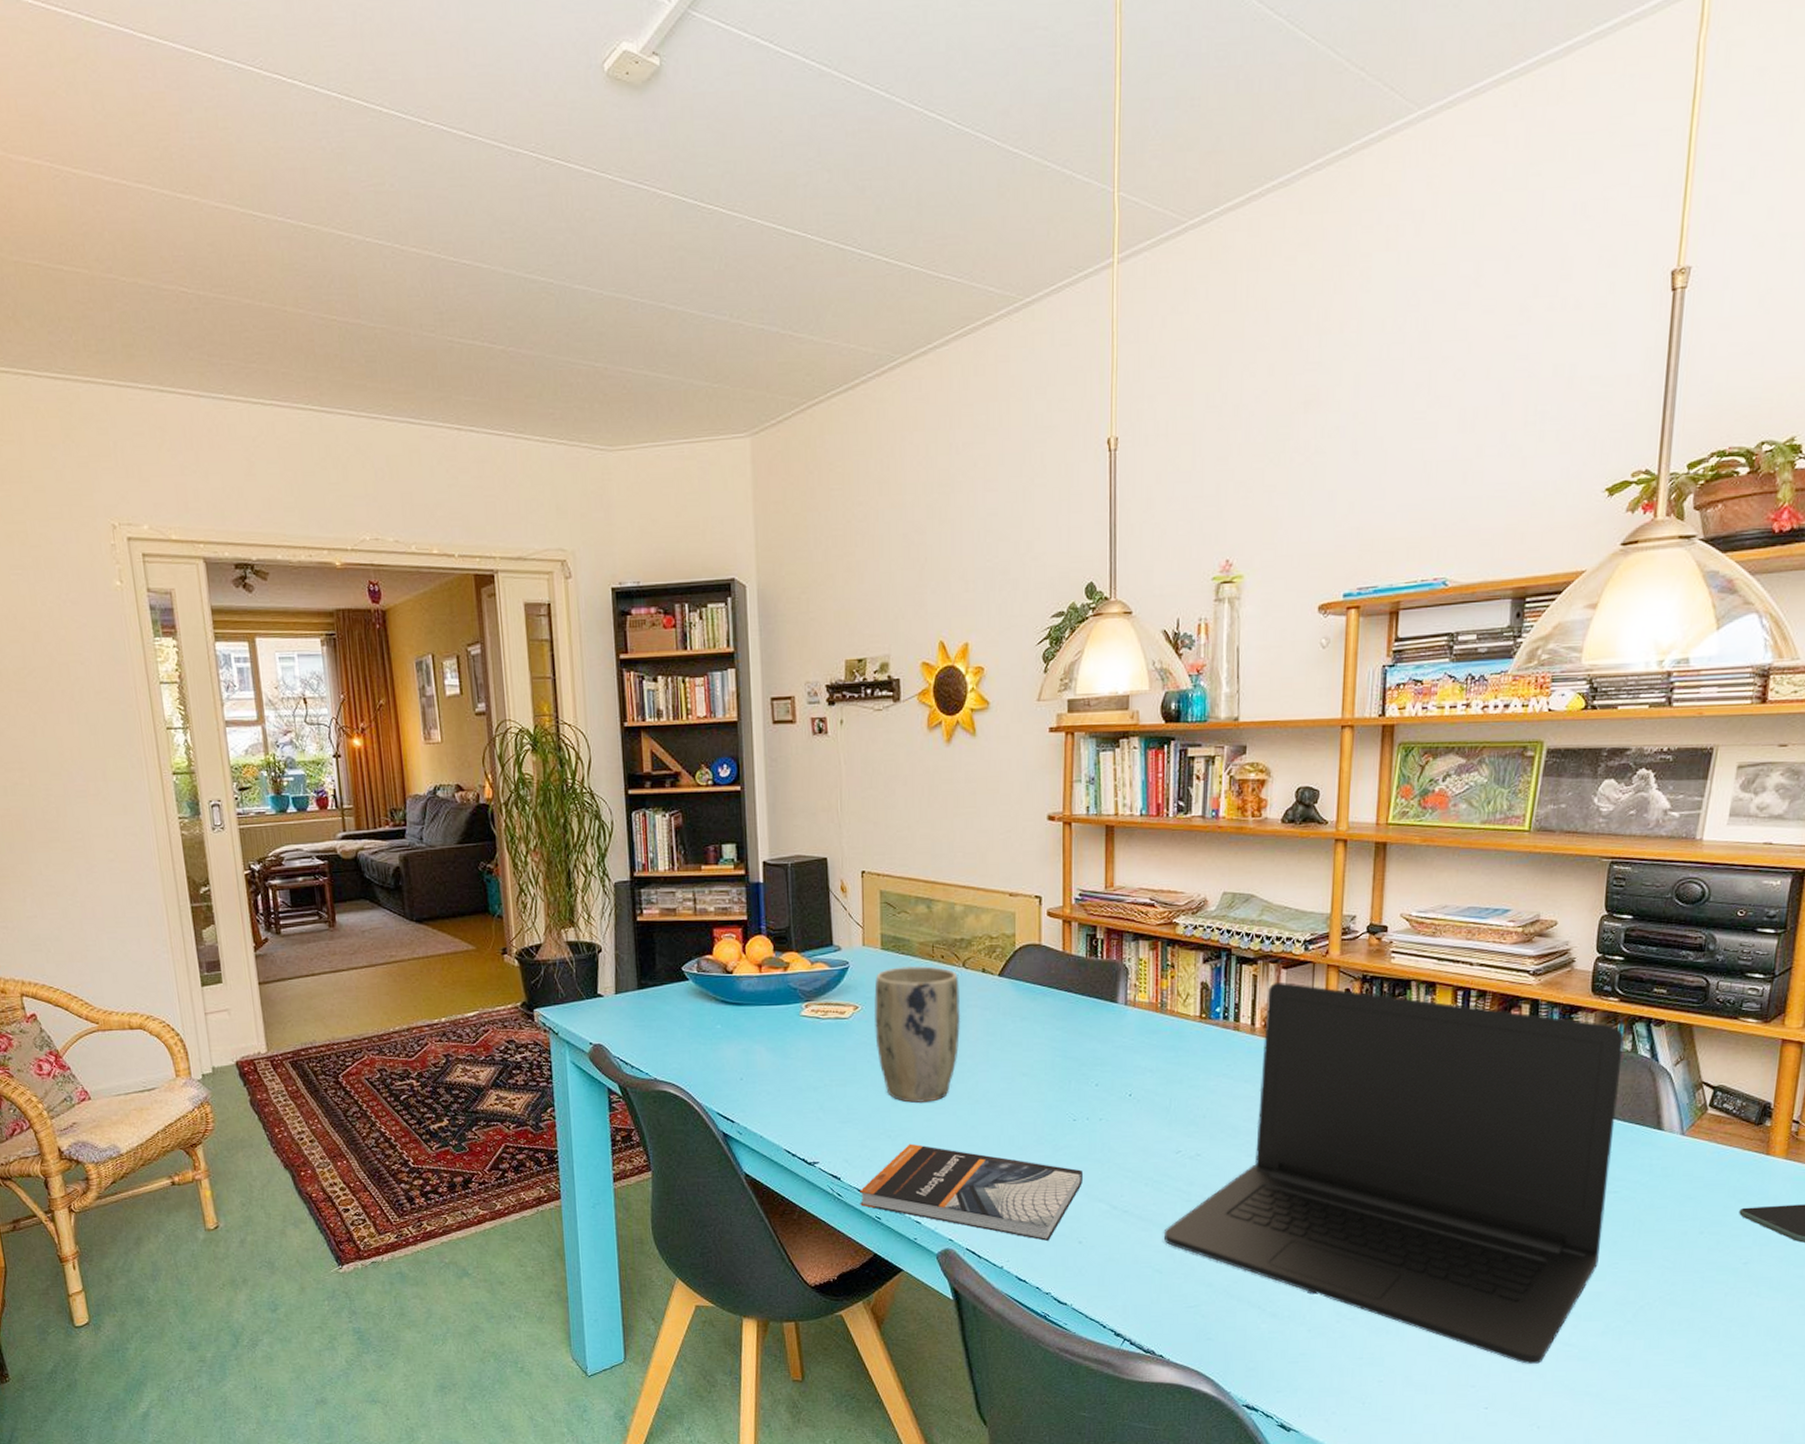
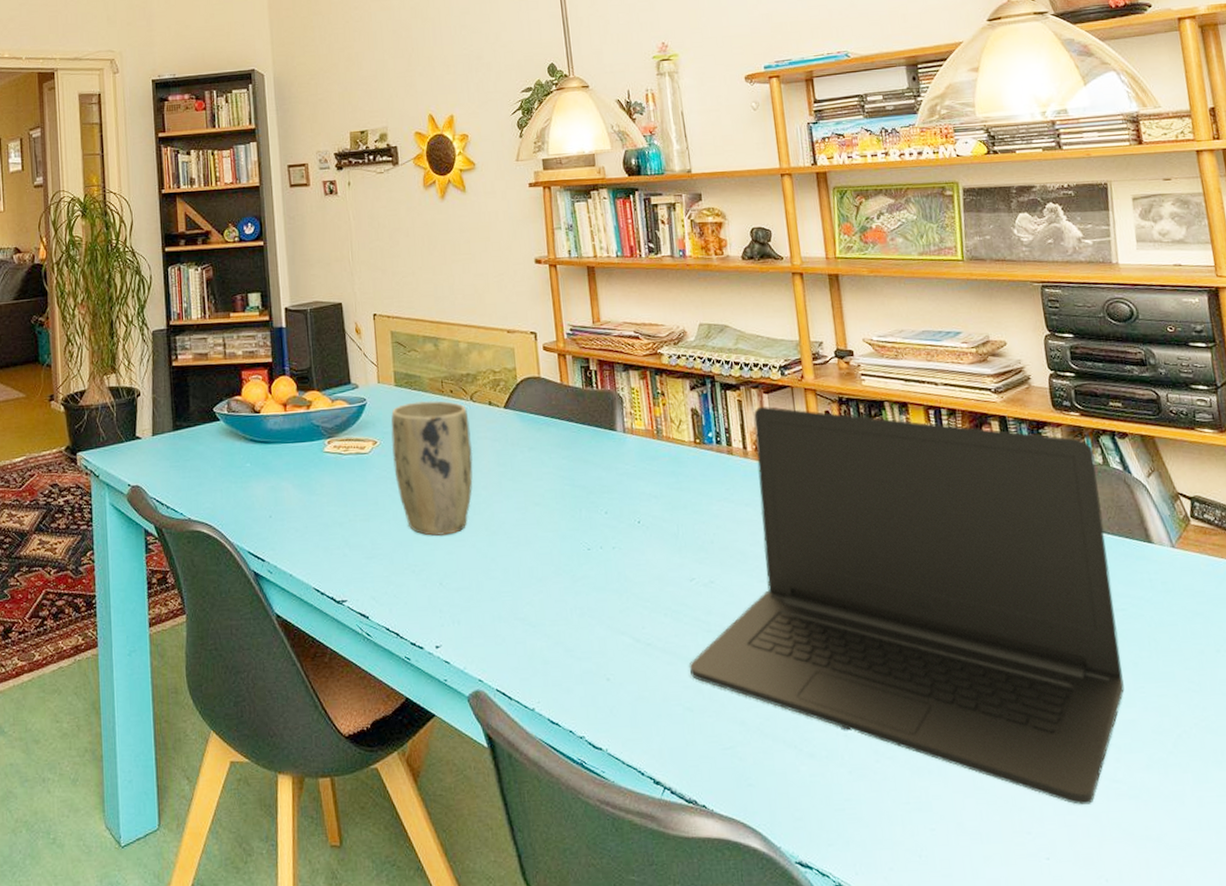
book: present [860,1143,1083,1241] -> none [388,578,604,679]

